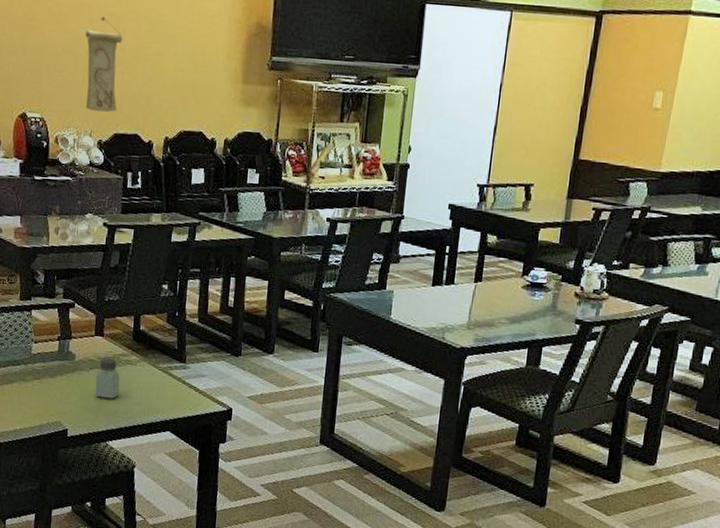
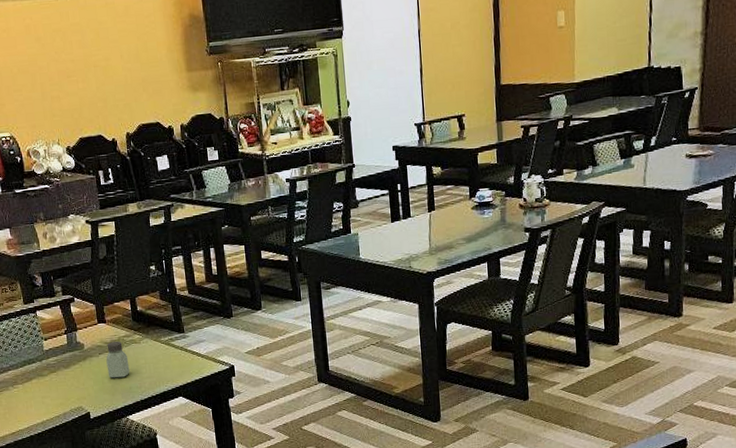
wall scroll: present [84,16,123,112] -> none [35,34,78,121]

